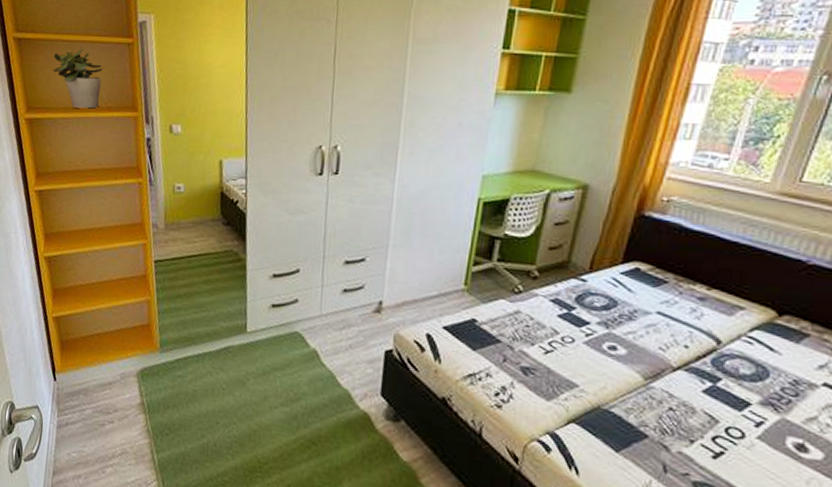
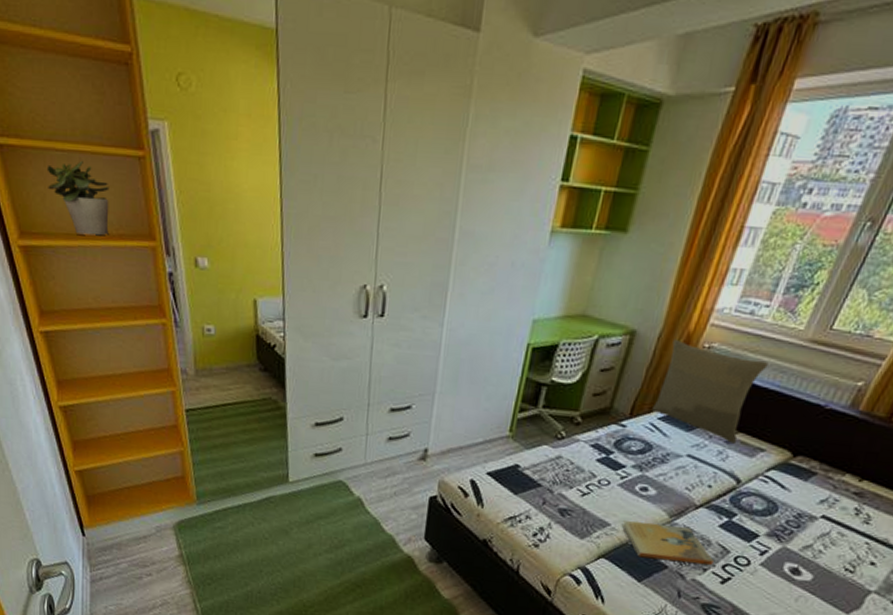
book: none [591,382,701,437] -> present [621,521,714,566]
pillow: none [613,192,736,301] -> present [652,338,769,444]

